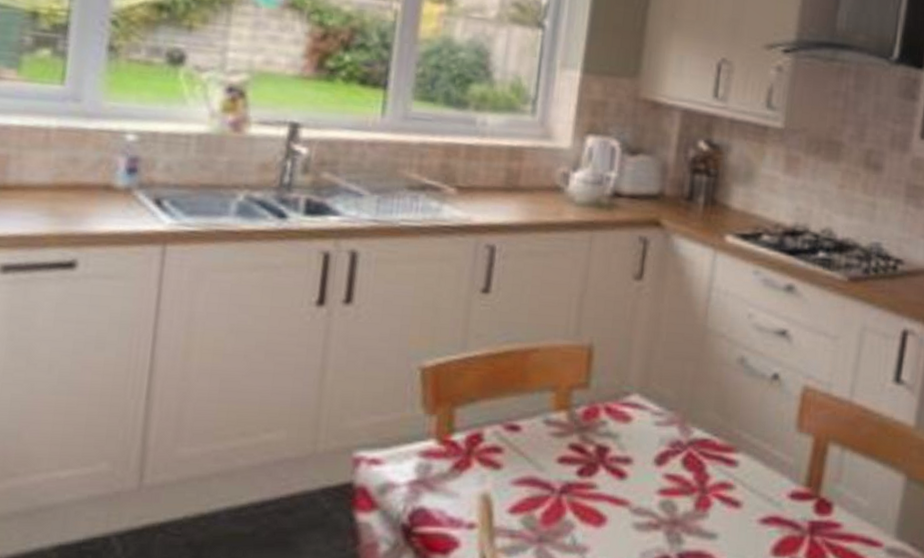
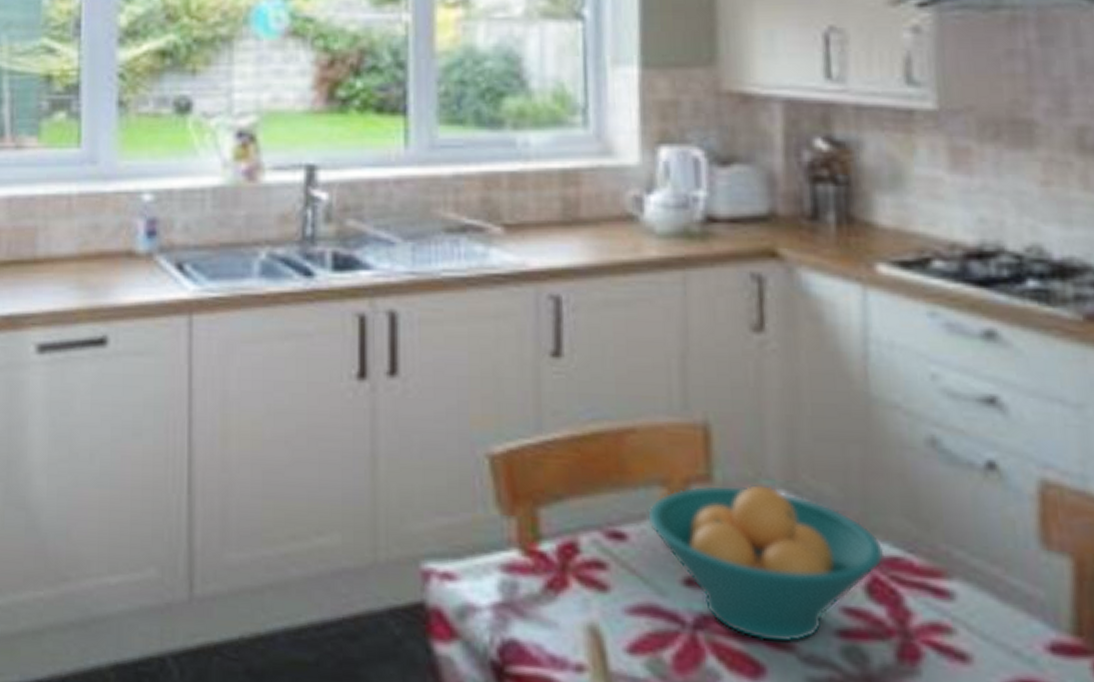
fruit bowl: none [538,389,699,501] -> present [648,484,885,643]

